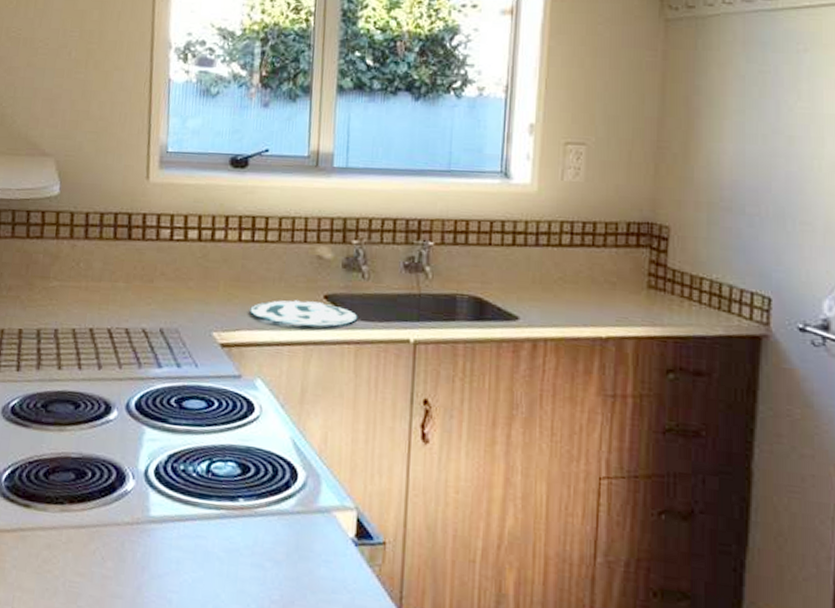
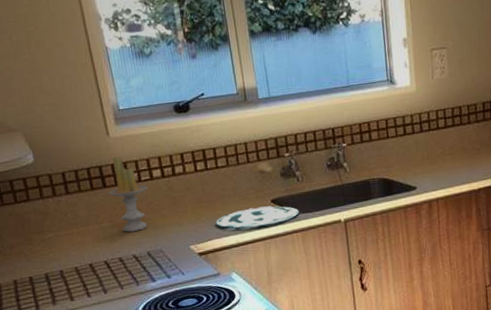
candle: none [132,205,179,300] -> present [108,156,148,232]

